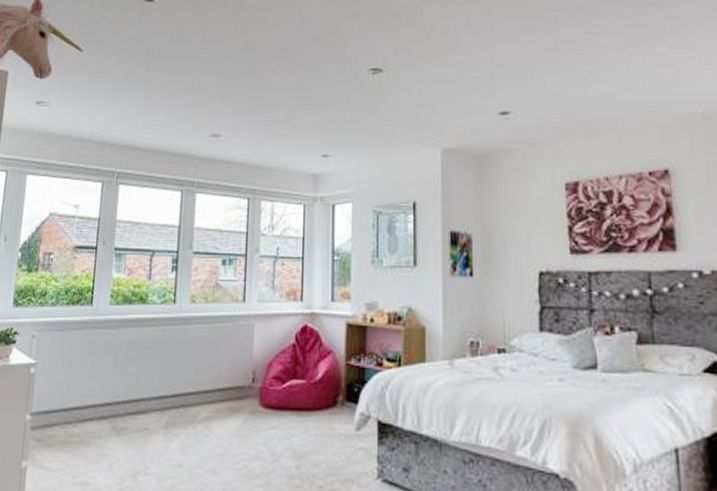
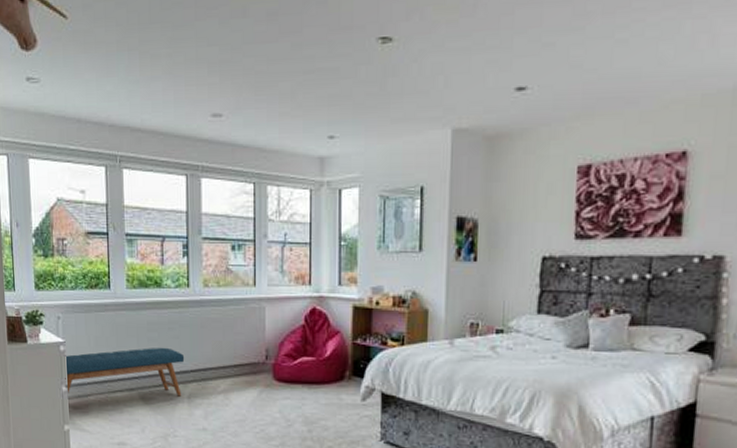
bench: none [30,368,165,426] -> present [64,347,185,397]

